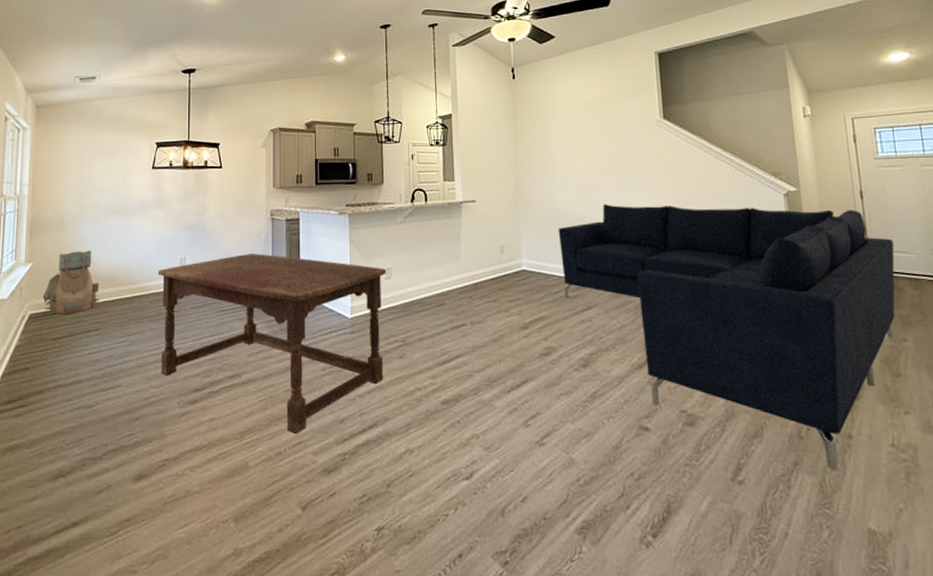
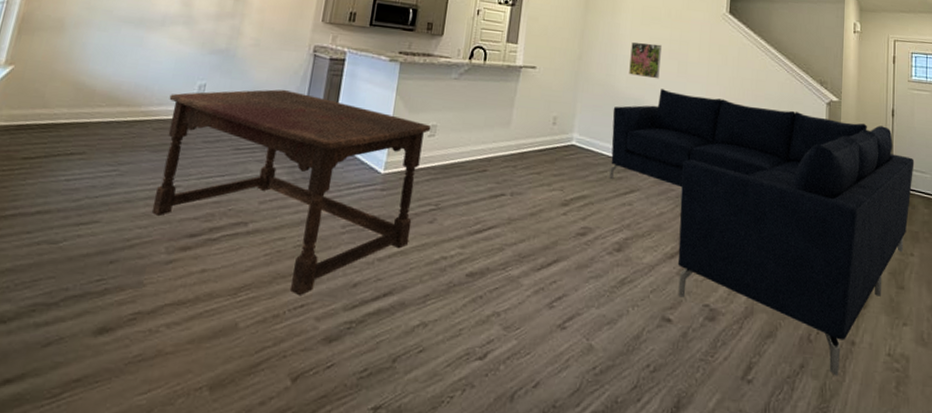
backpack: present [42,250,100,315] -> none [18,59,96,131]
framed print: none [566,160,600,196] -> present [629,41,662,79]

